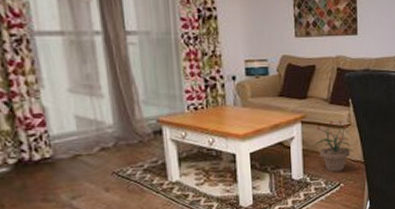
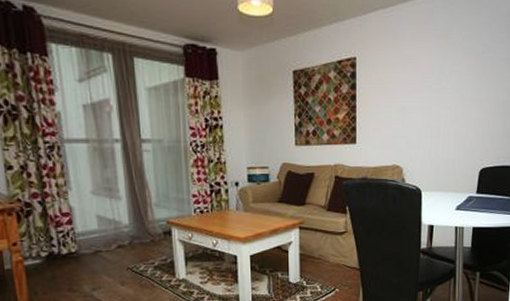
potted plant: present [314,120,353,172] -> none [311,227,349,277]

